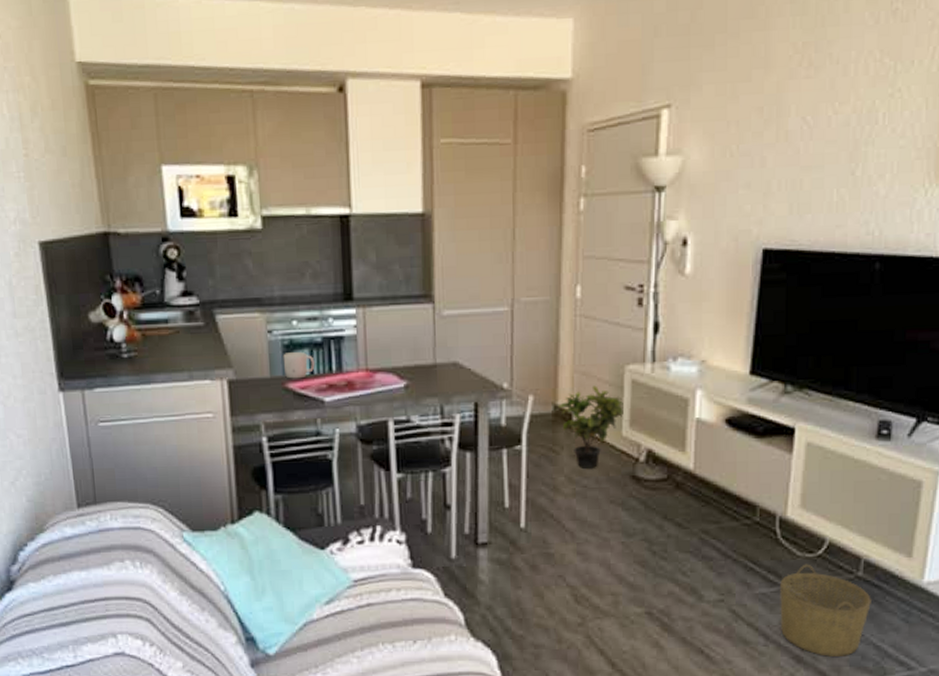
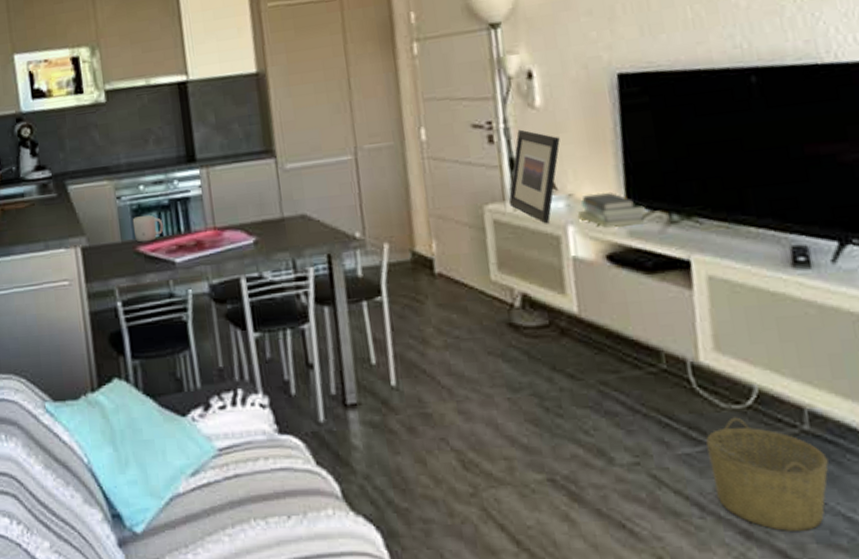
potted plant: present [559,385,623,468] -> none [417,228,489,318]
picture frame: none [648,295,702,387] -> present [508,129,560,224]
books: none [706,361,765,395] -> present [577,192,646,229]

